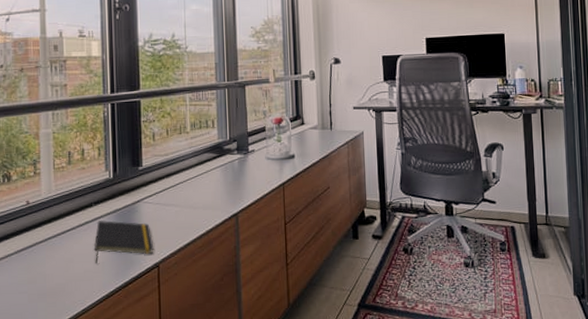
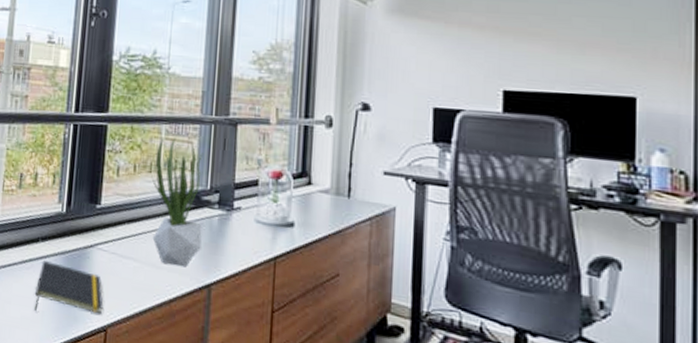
potted plant: none [183,102,227,204] -> present [152,137,203,268]

